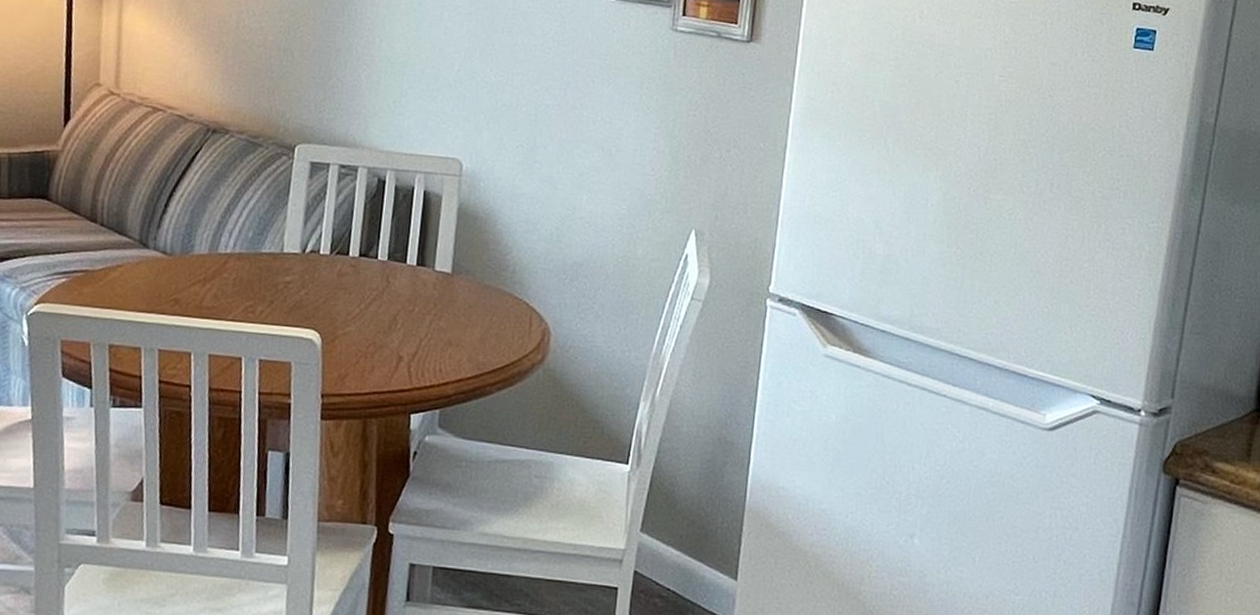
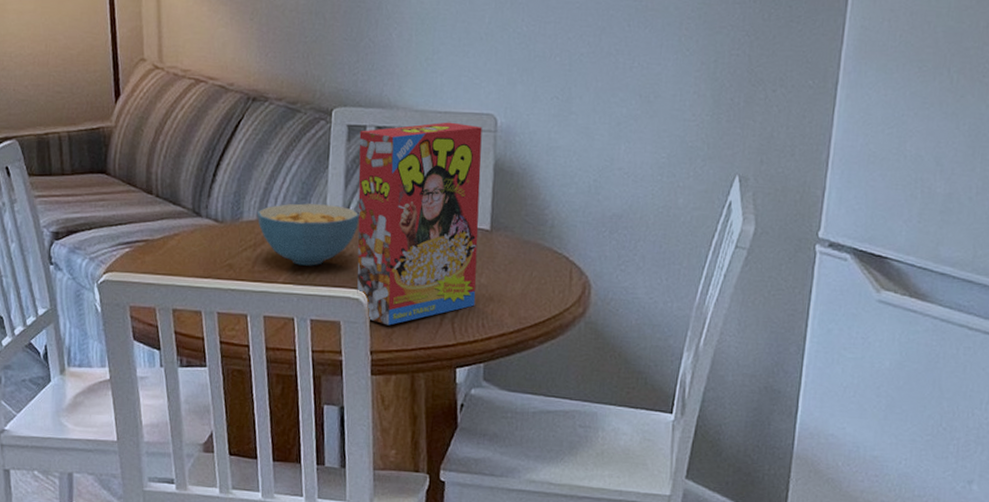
cereal bowl: none [209,238,318,304] -> present [257,203,360,266]
cereal box: none [310,164,448,368] -> present [357,122,482,326]

